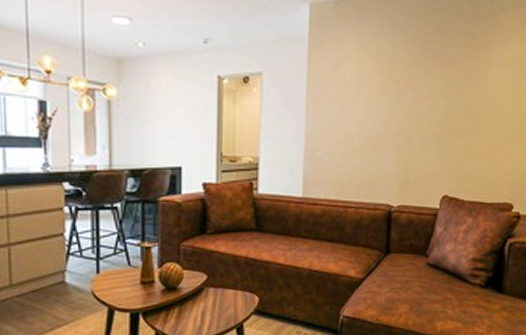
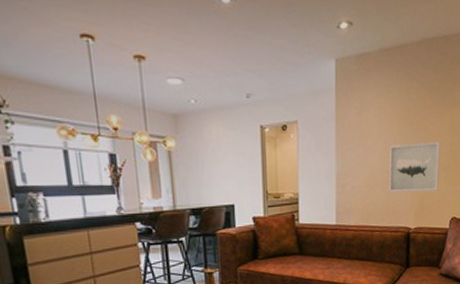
wall art: none [367,104,431,163] -> present [388,142,440,192]

